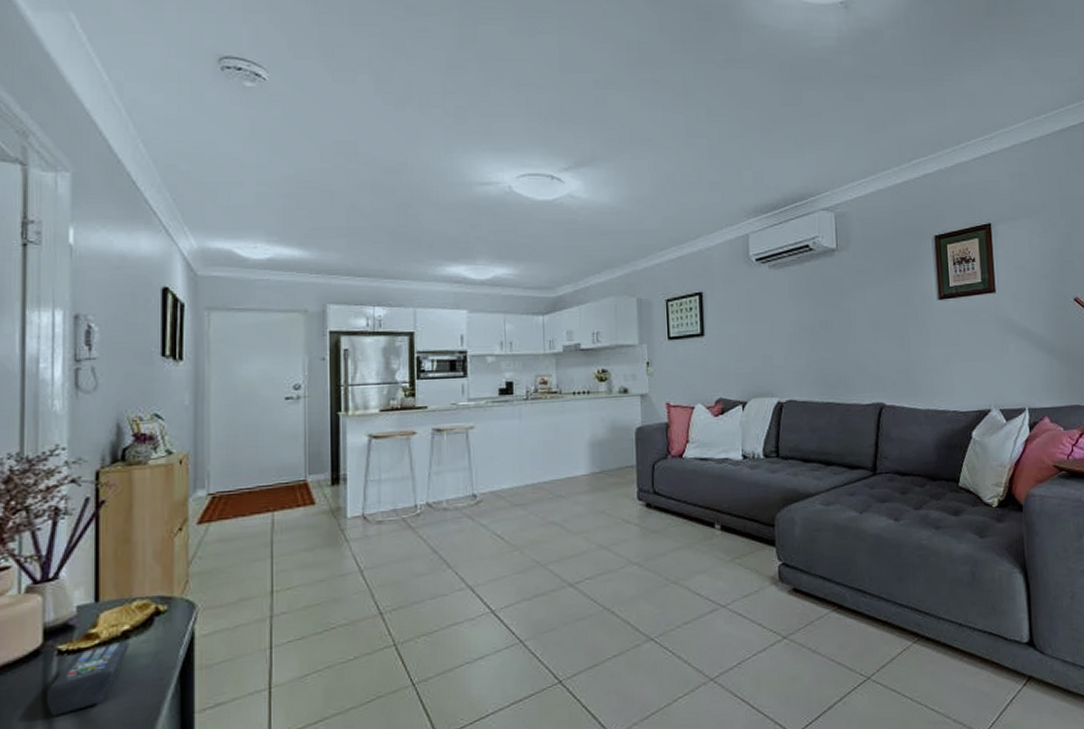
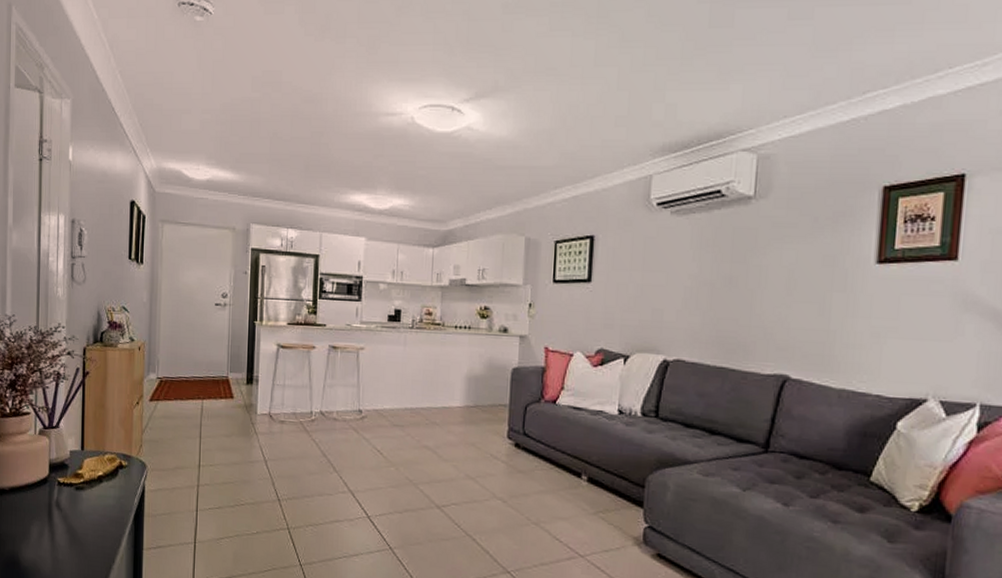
remote control: present [47,640,130,716] -> none [51,483,103,530]

